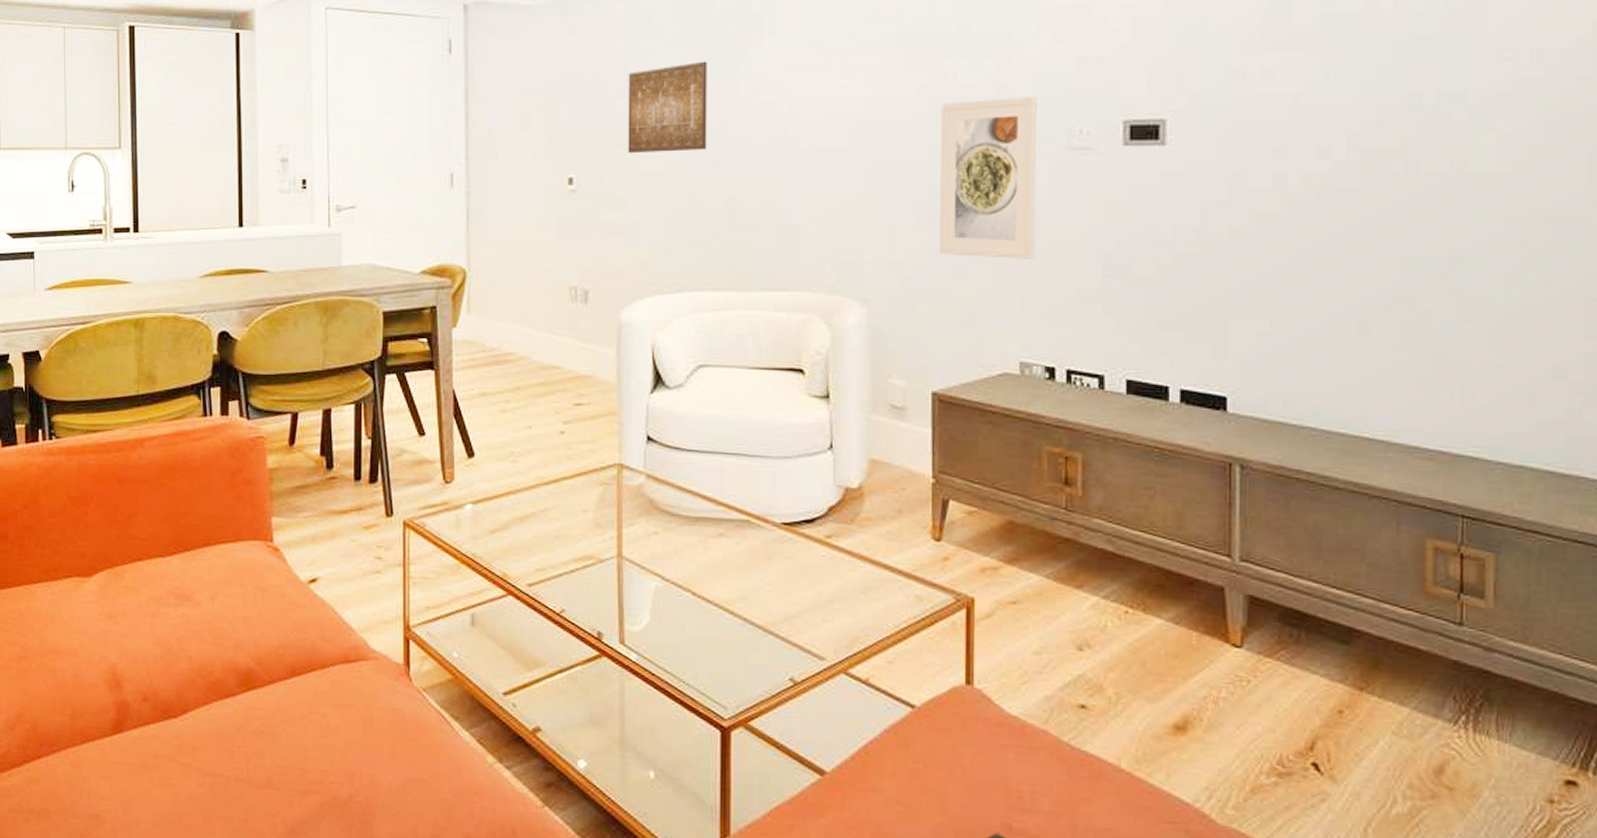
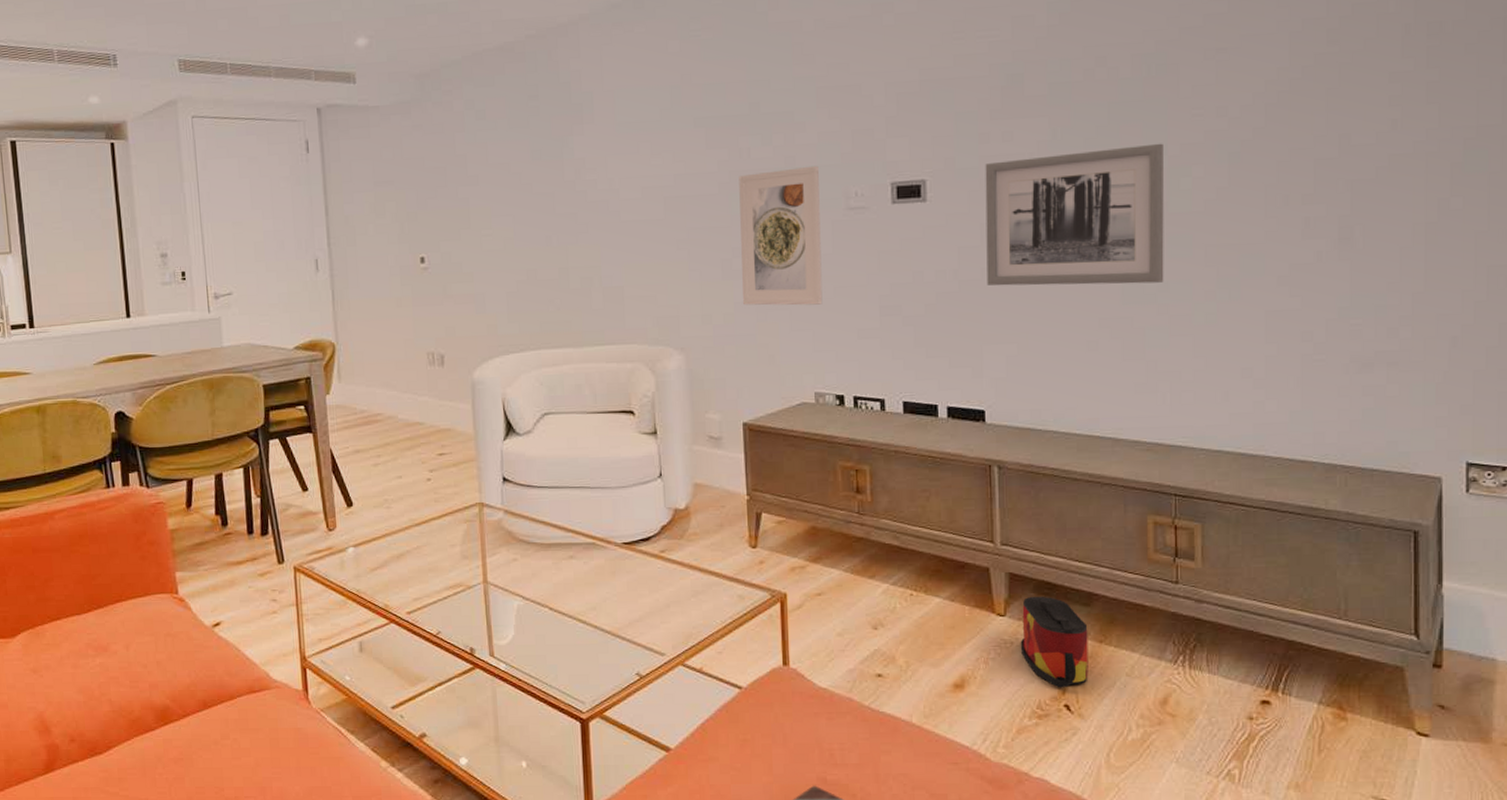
wall art: present [628,61,707,154] -> none [467,148,540,233]
wall art: none [1236,90,1462,257] -> present [985,143,1164,286]
bag: none [1259,626,1345,743] -> present [1020,596,1089,688]

